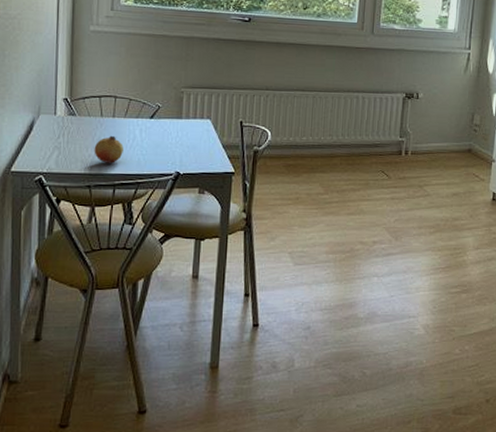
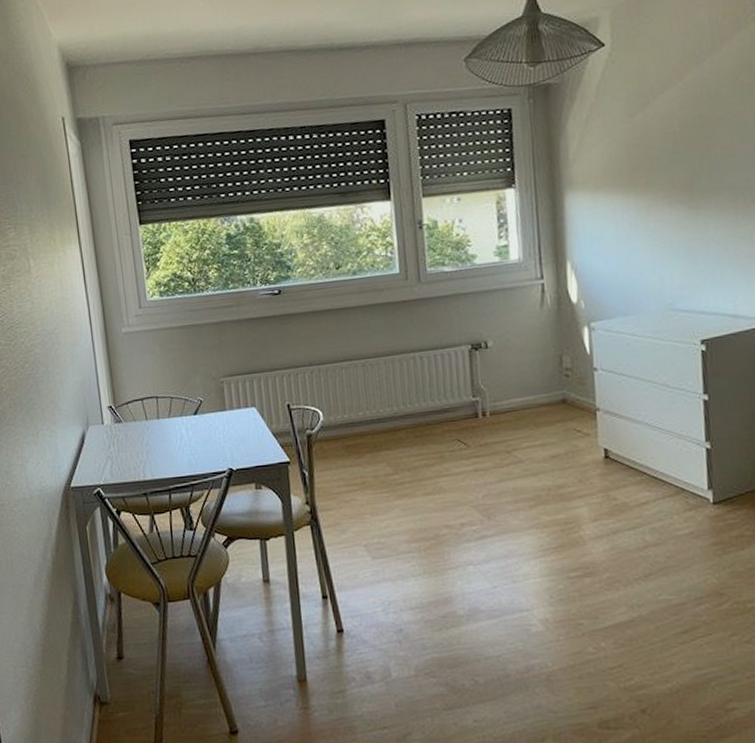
fruit: present [94,135,124,163] -> none [144,438,173,468]

